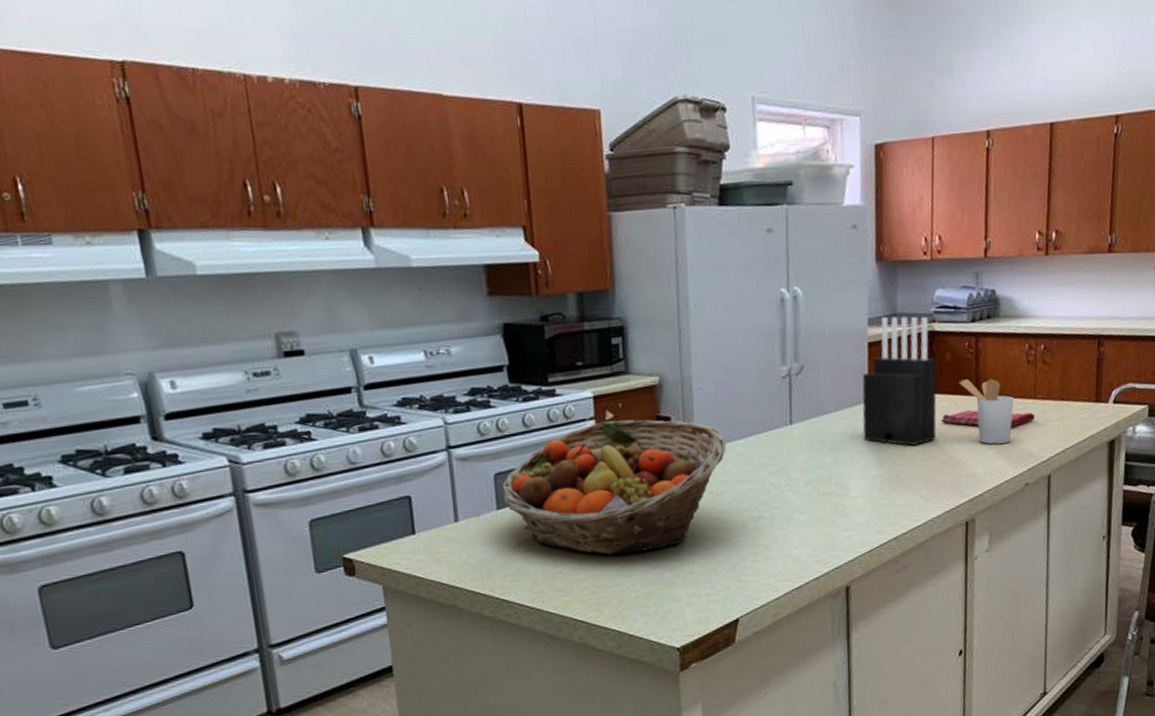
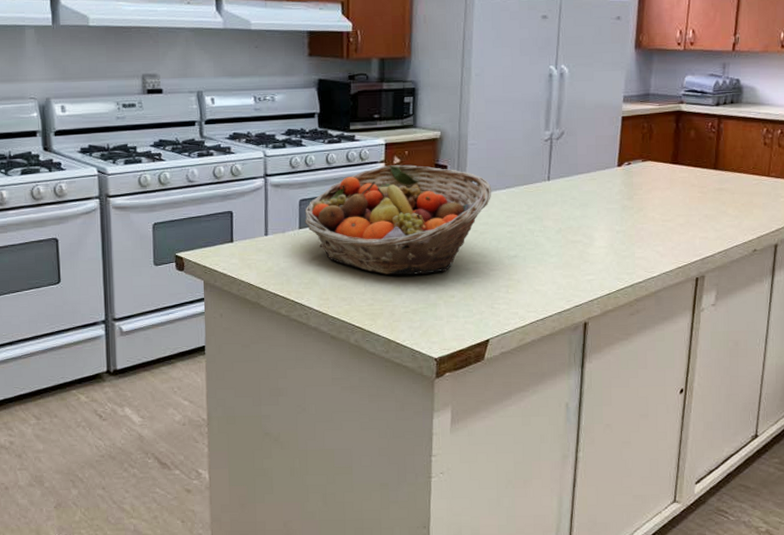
knife block: present [862,316,937,446] -> none [611,95,681,207]
dish towel: present [941,410,1035,427] -> none [681,182,767,199]
utensil holder: present [959,379,1014,445] -> none [700,154,749,213]

